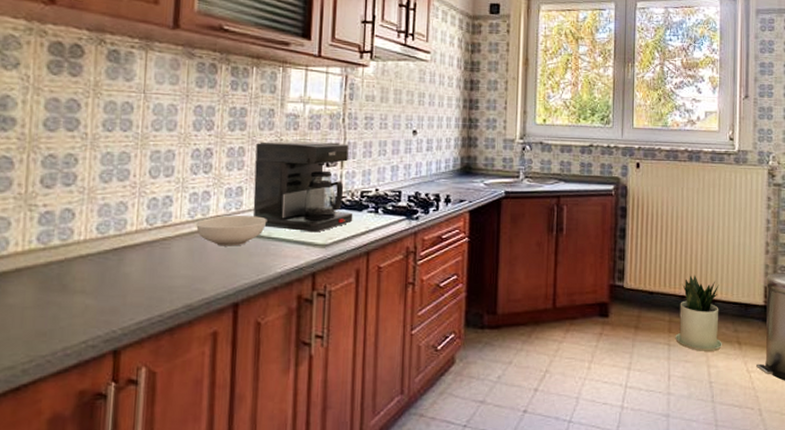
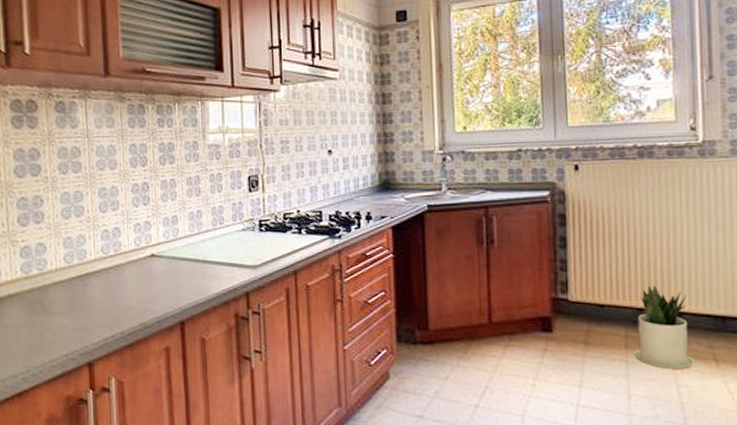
bowl: present [195,216,267,246] -> none [141,242,202,271]
coffee maker: present [252,141,353,233] -> none [184,168,279,255]

